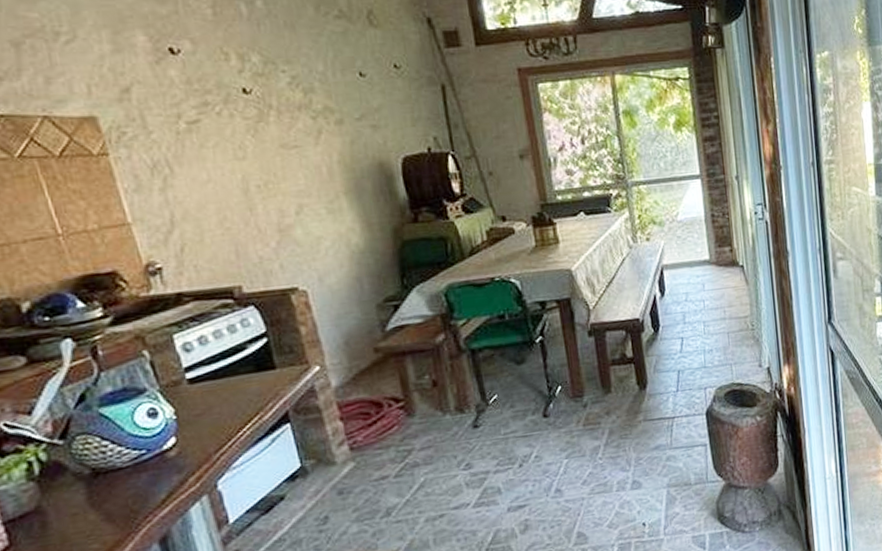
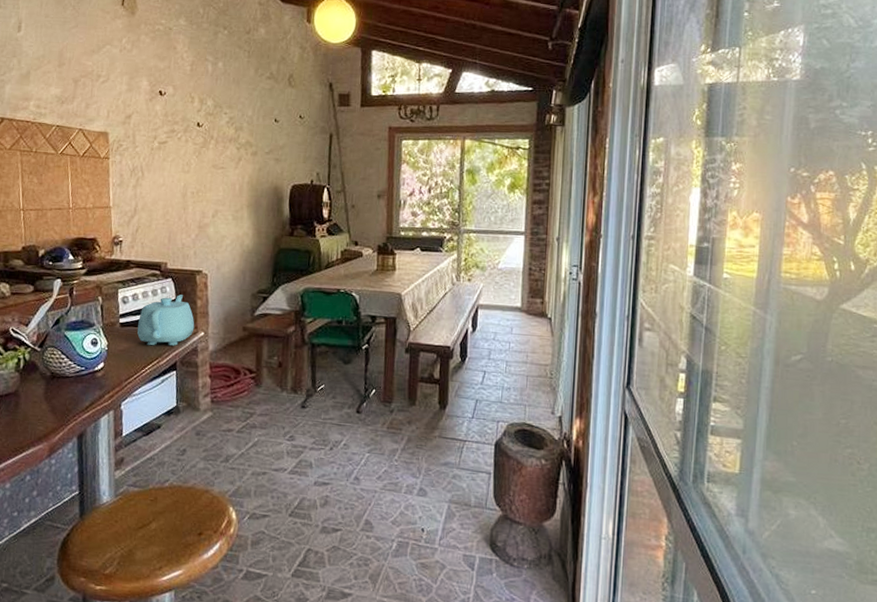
teapot: none [215,324,304,400] -> present [137,294,195,347]

